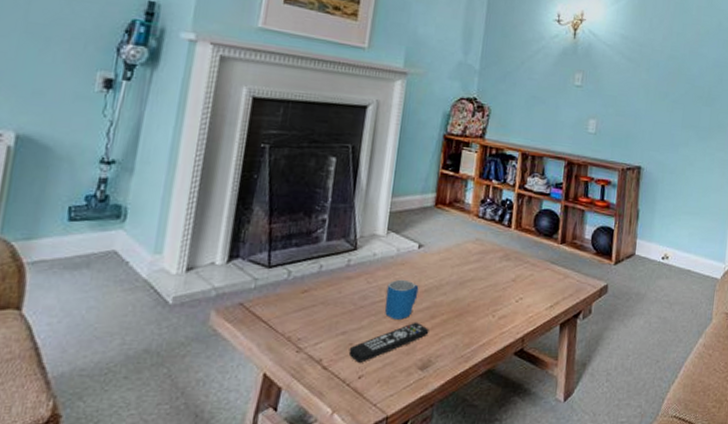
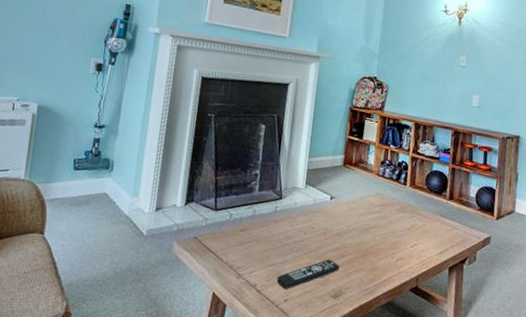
mug: present [385,279,419,320] -> none [304,224,331,257]

